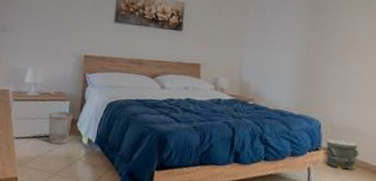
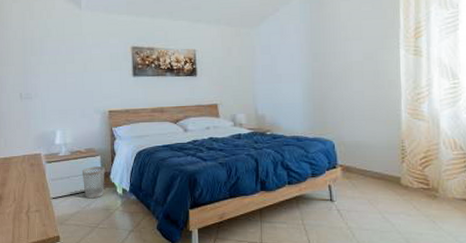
bag: present [326,139,359,170] -> none [342,154,372,182]

